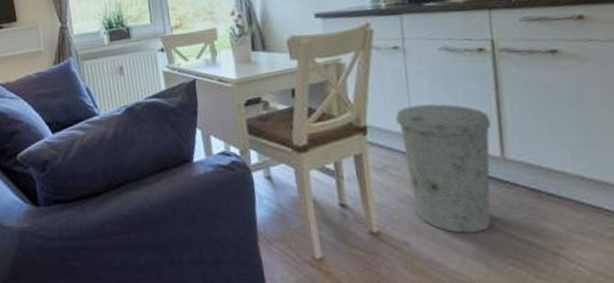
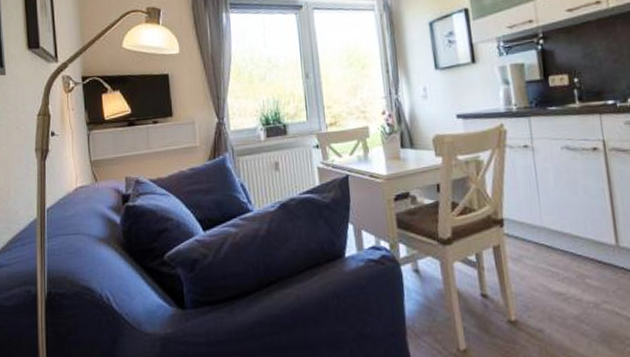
trash can: present [396,104,492,234] -> none [528,197,611,318]

